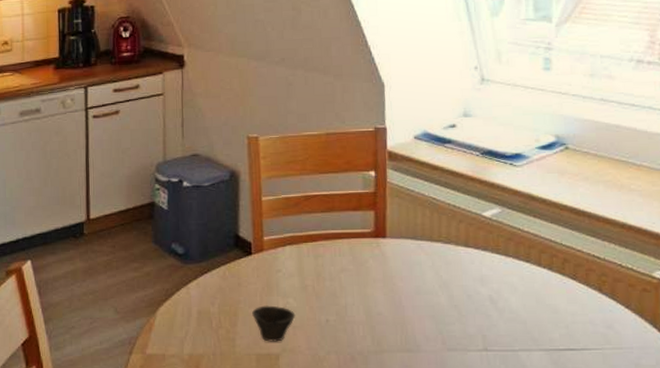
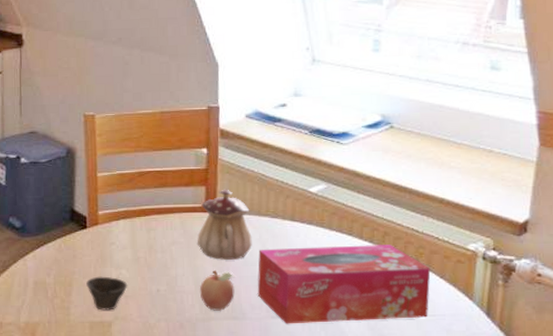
teapot: none [366,213,425,288] -> present [197,189,252,260]
fruit: none [370,299,408,343] -> present [199,270,235,311]
tissue box: none [431,272,615,357] -> present [257,245,431,324]

